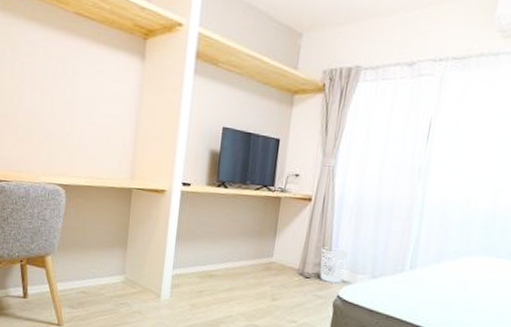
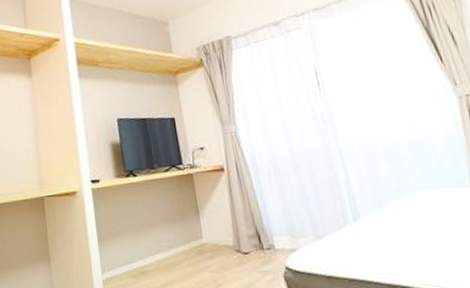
wastebasket: present [320,247,349,284] -> none [251,214,285,254]

